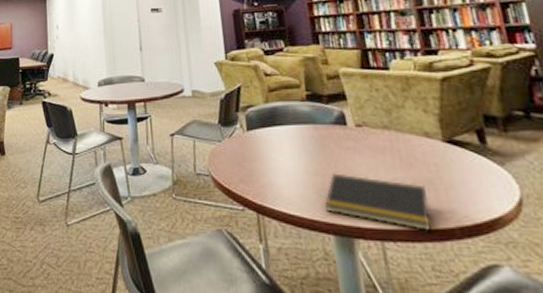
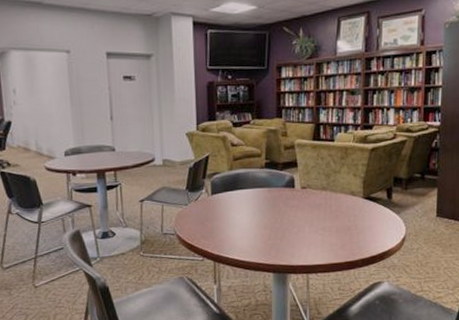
notepad: present [325,173,431,232] -> none [270,226,345,264]

